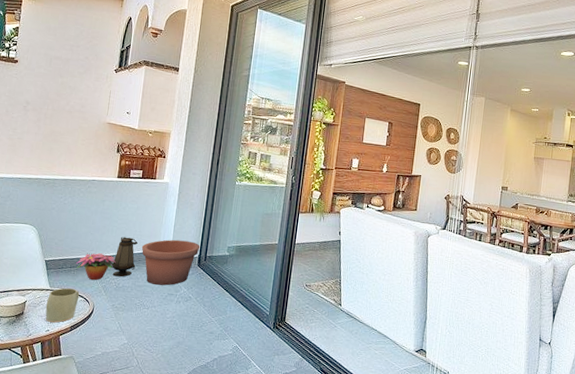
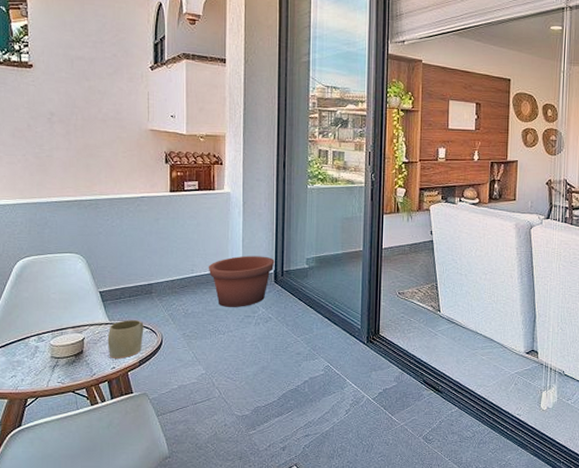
flower arrangement: present [76,253,116,281] -> none [135,278,181,309]
lantern: present [111,236,139,277] -> none [176,258,204,303]

